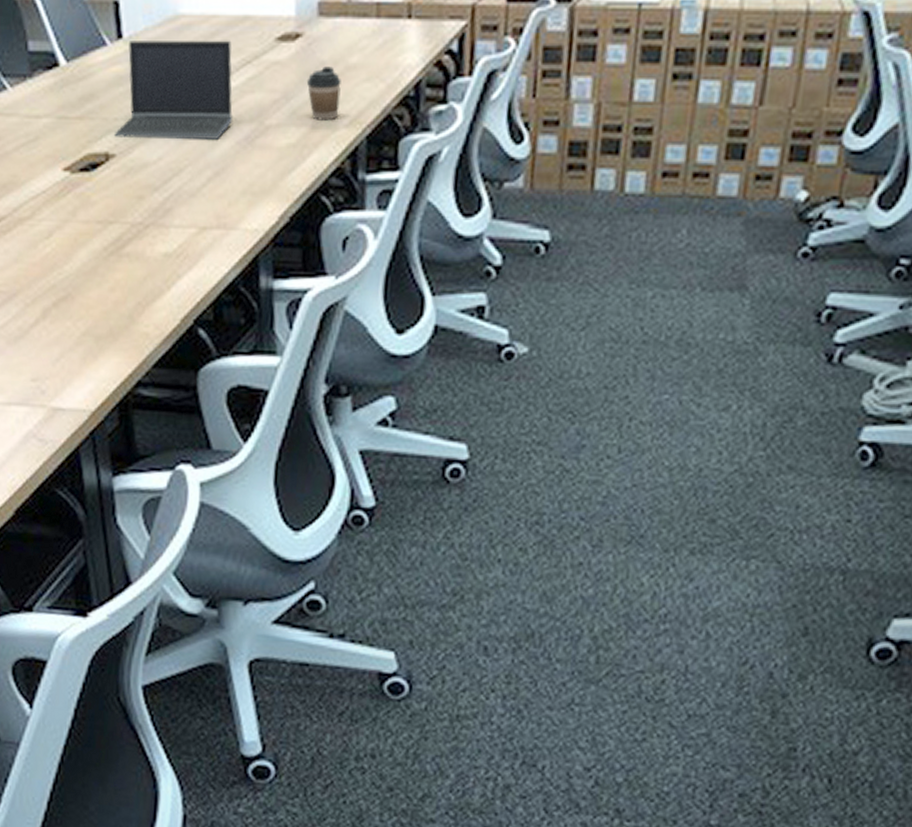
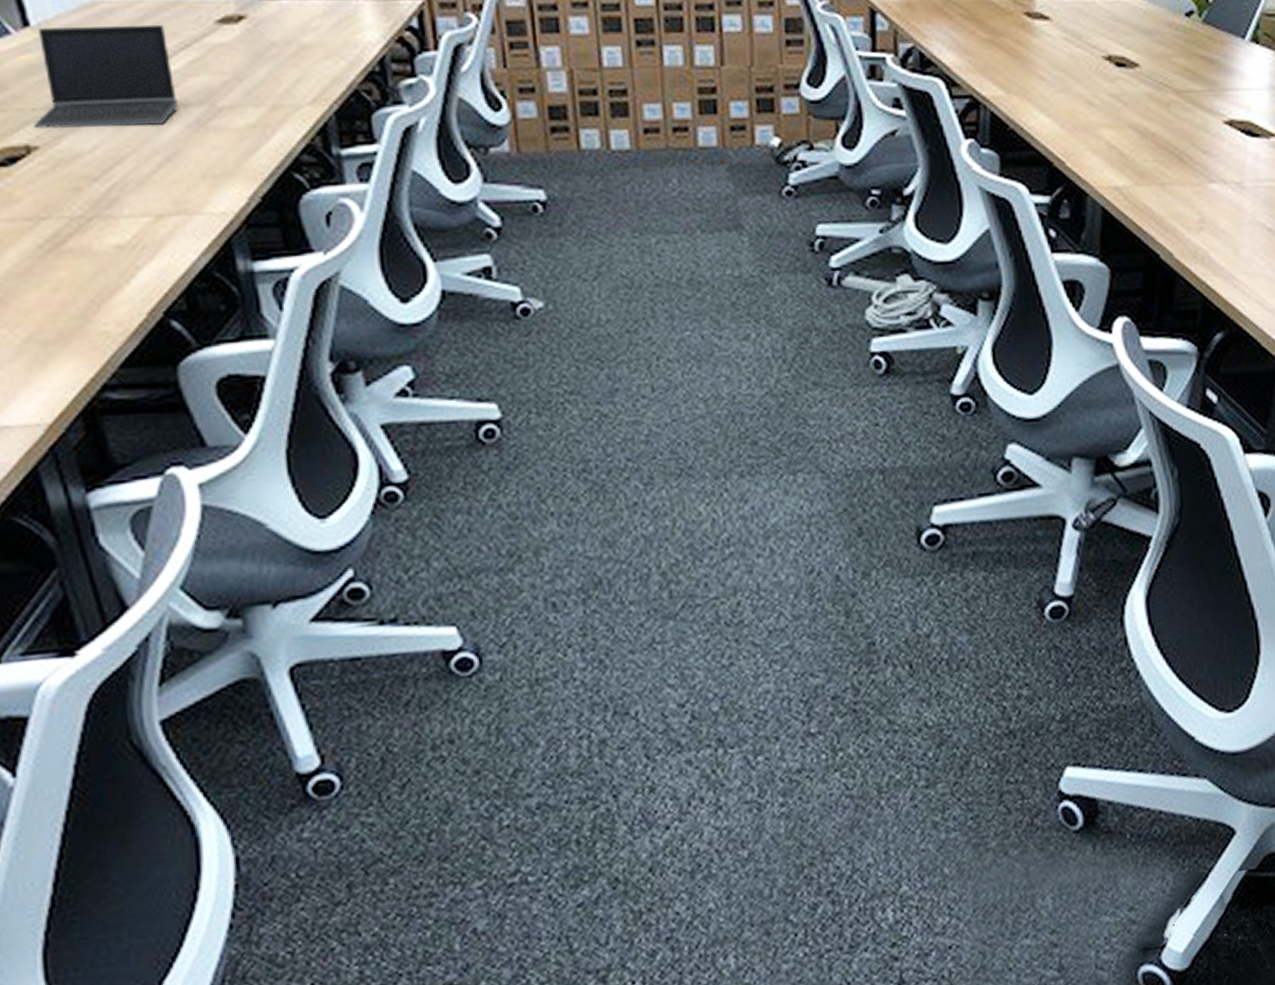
coffee cup: present [306,66,341,121] -> none [258,46,300,100]

